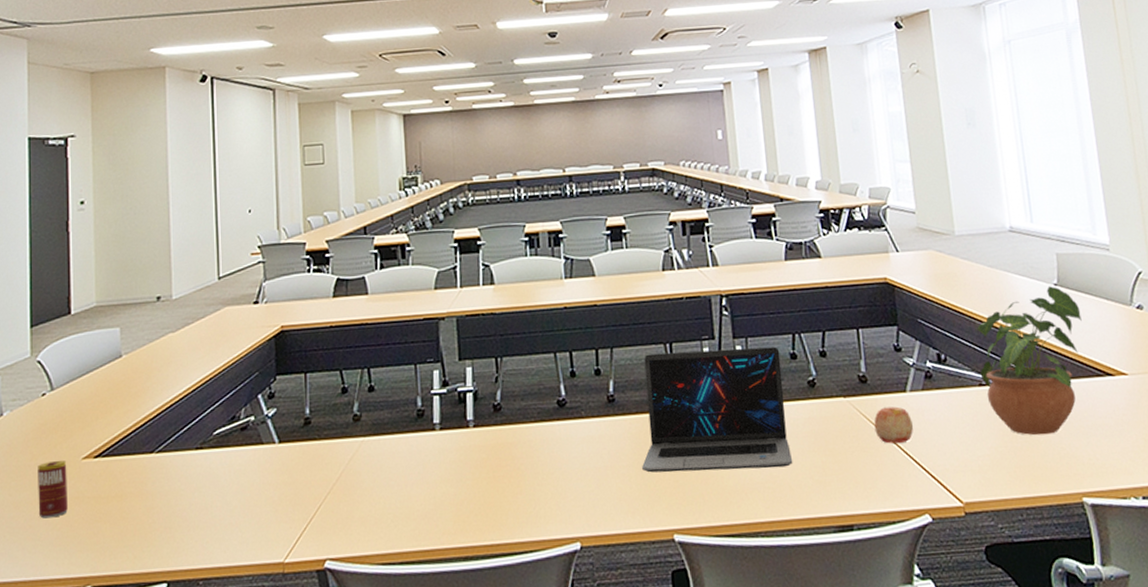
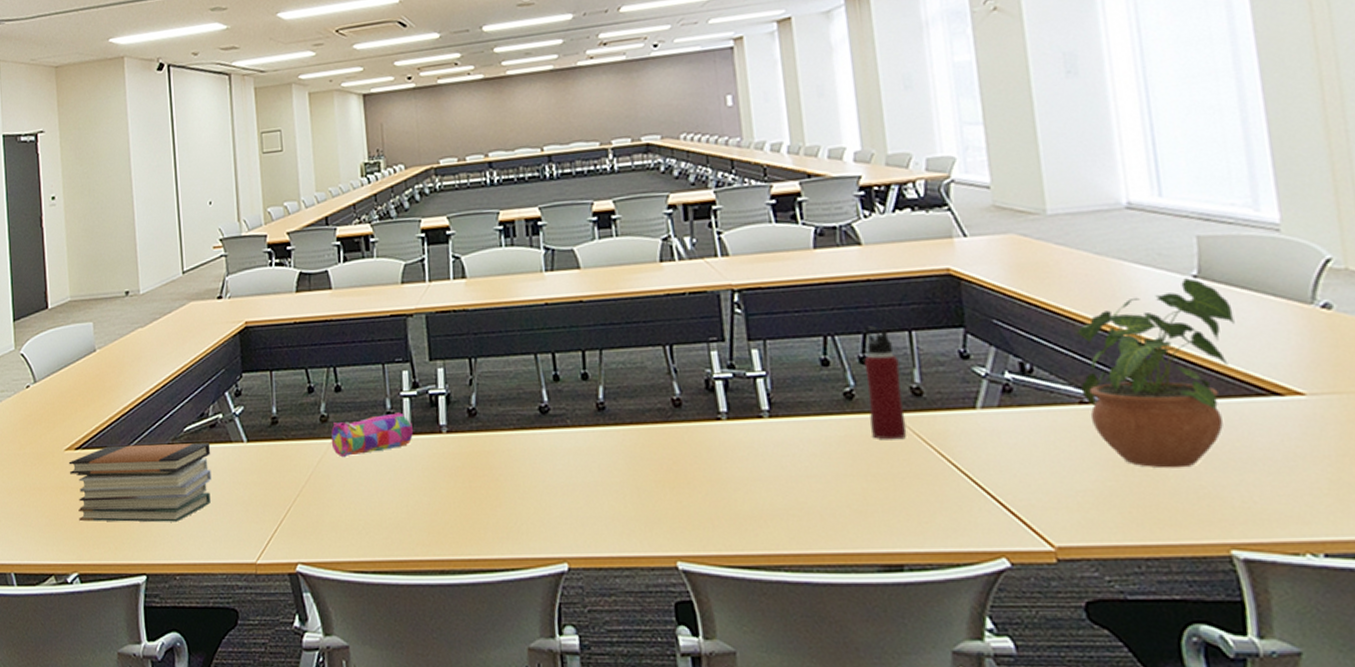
beverage can: present [38,460,68,519] -> none [26,450,54,506]
book stack: none [86,445,241,531] -> present [68,443,212,522]
pencil case: none [363,409,442,455] -> present [331,412,413,458]
laptop: present [642,347,793,473] -> none [638,351,825,493]
water bottle: none [823,325,856,421] -> present [864,326,907,440]
apple: present [874,406,914,444] -> none [931,426,986,470]

